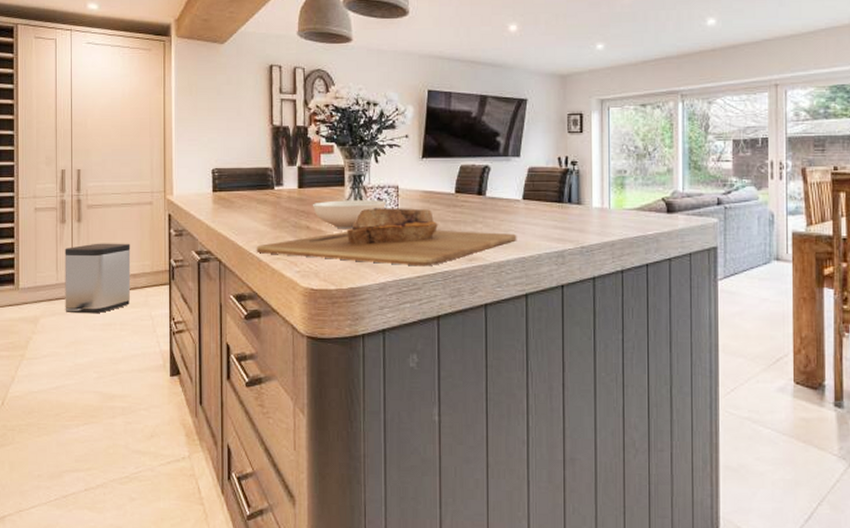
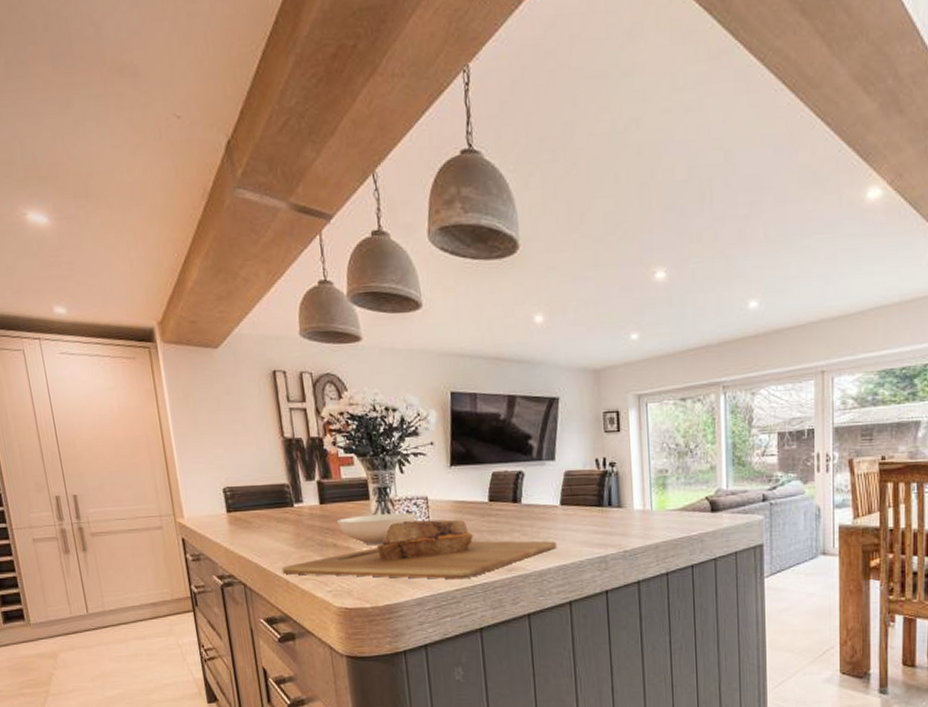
pedal bin: present [65,243,131,314] -> none [73,571,154,647]

